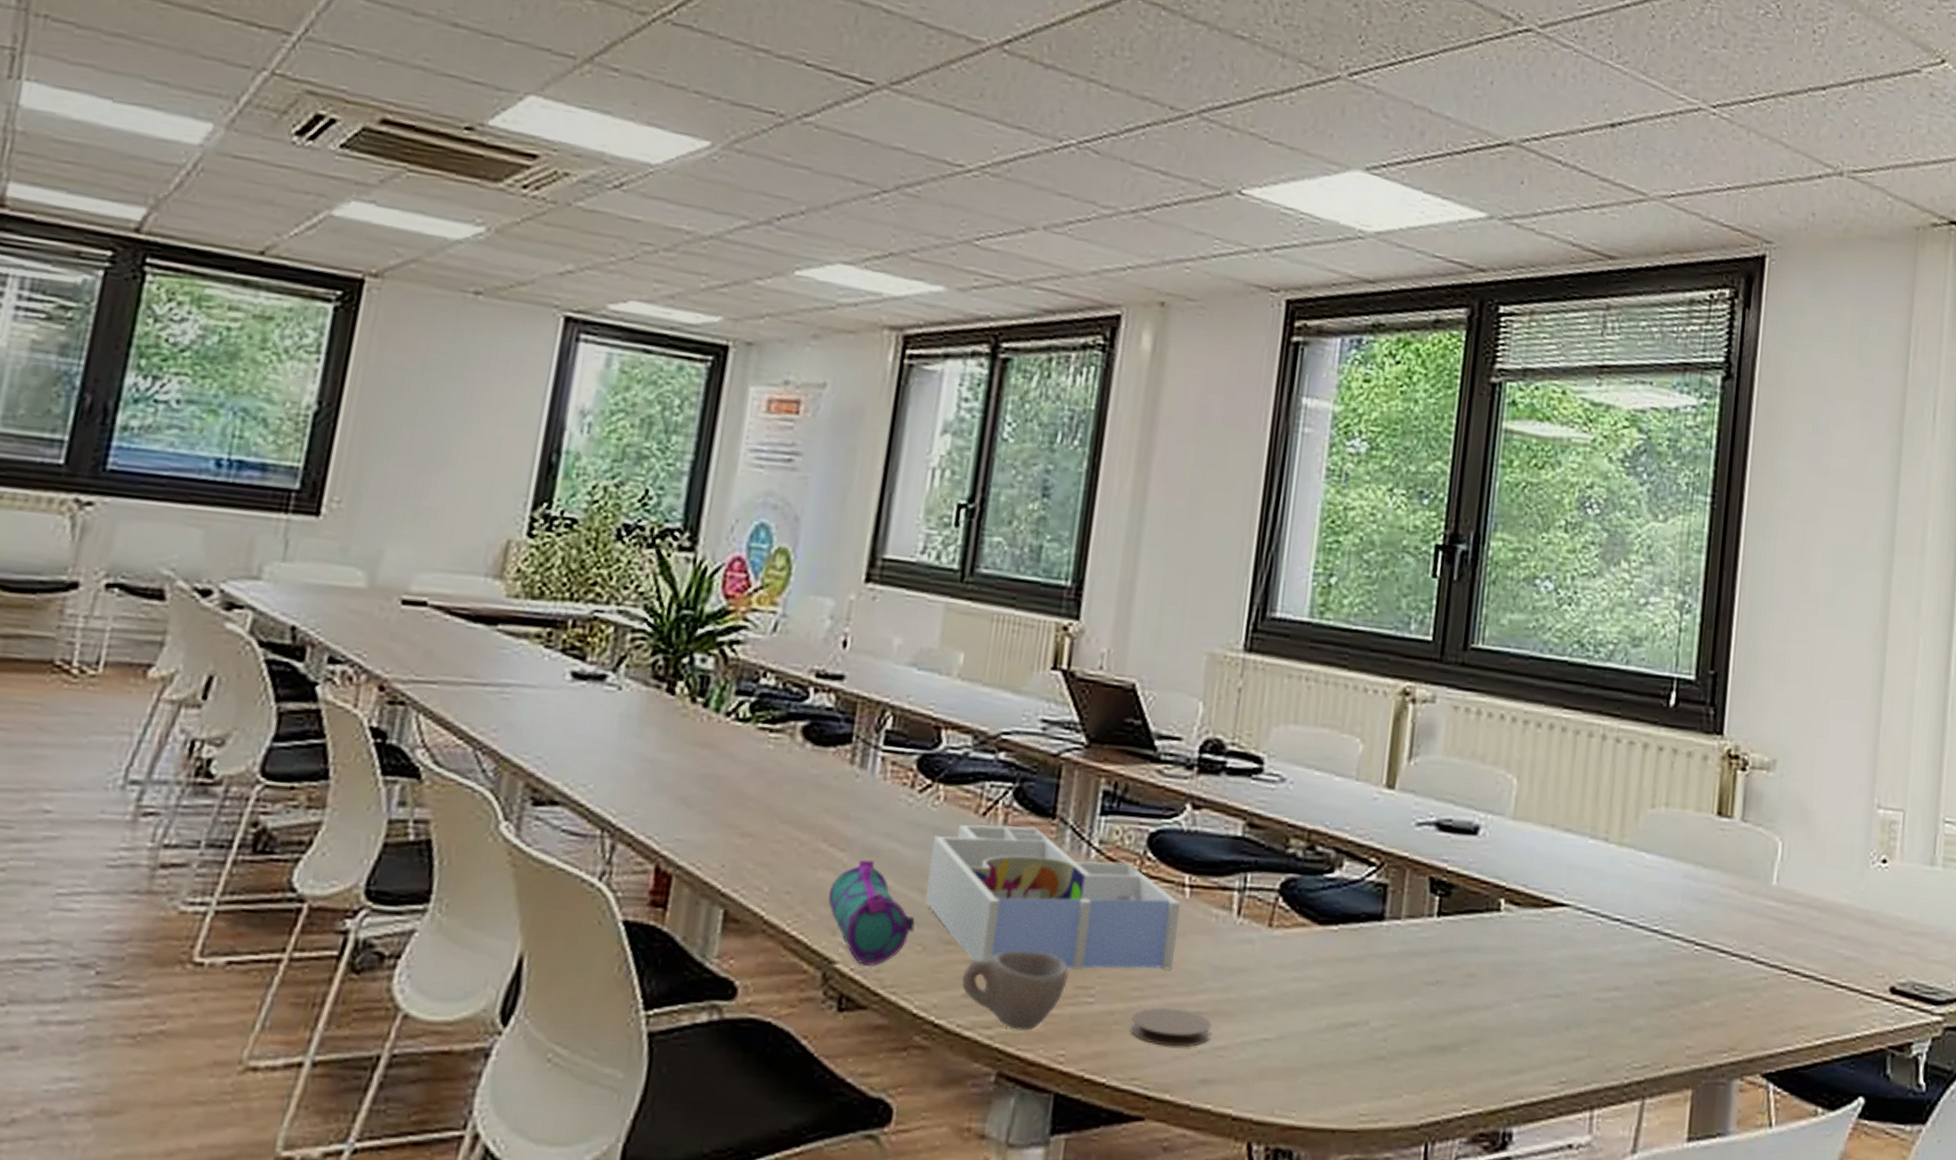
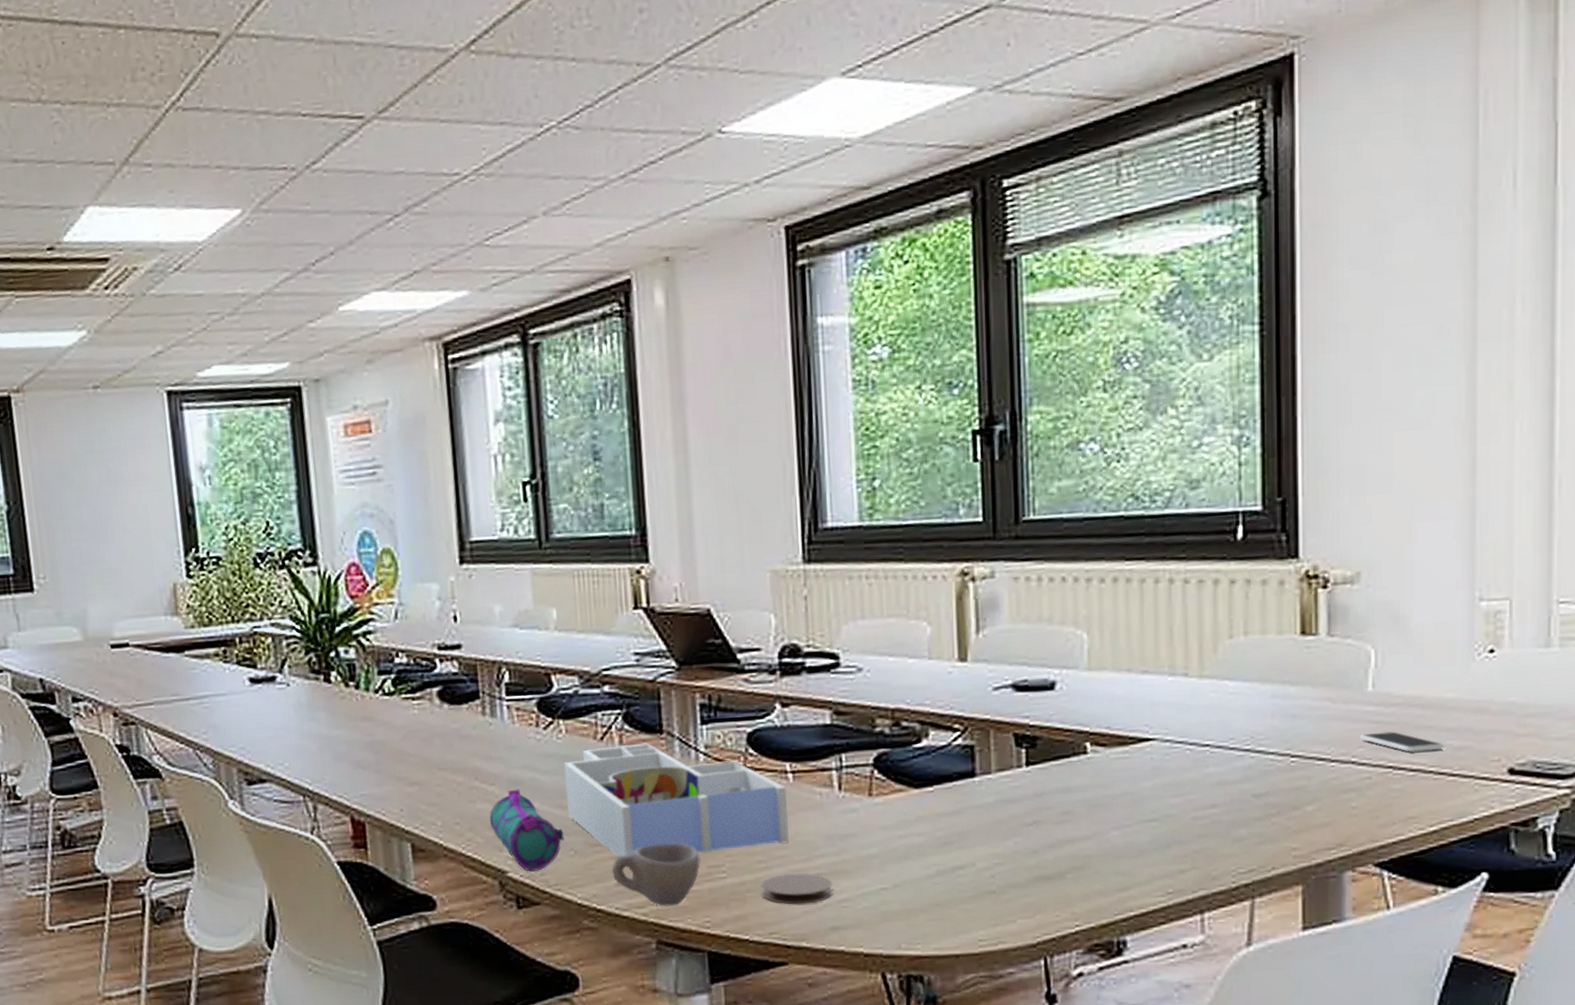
smartphone: none [1761,930,1835,958] -> present [1360,731,1444,752]

